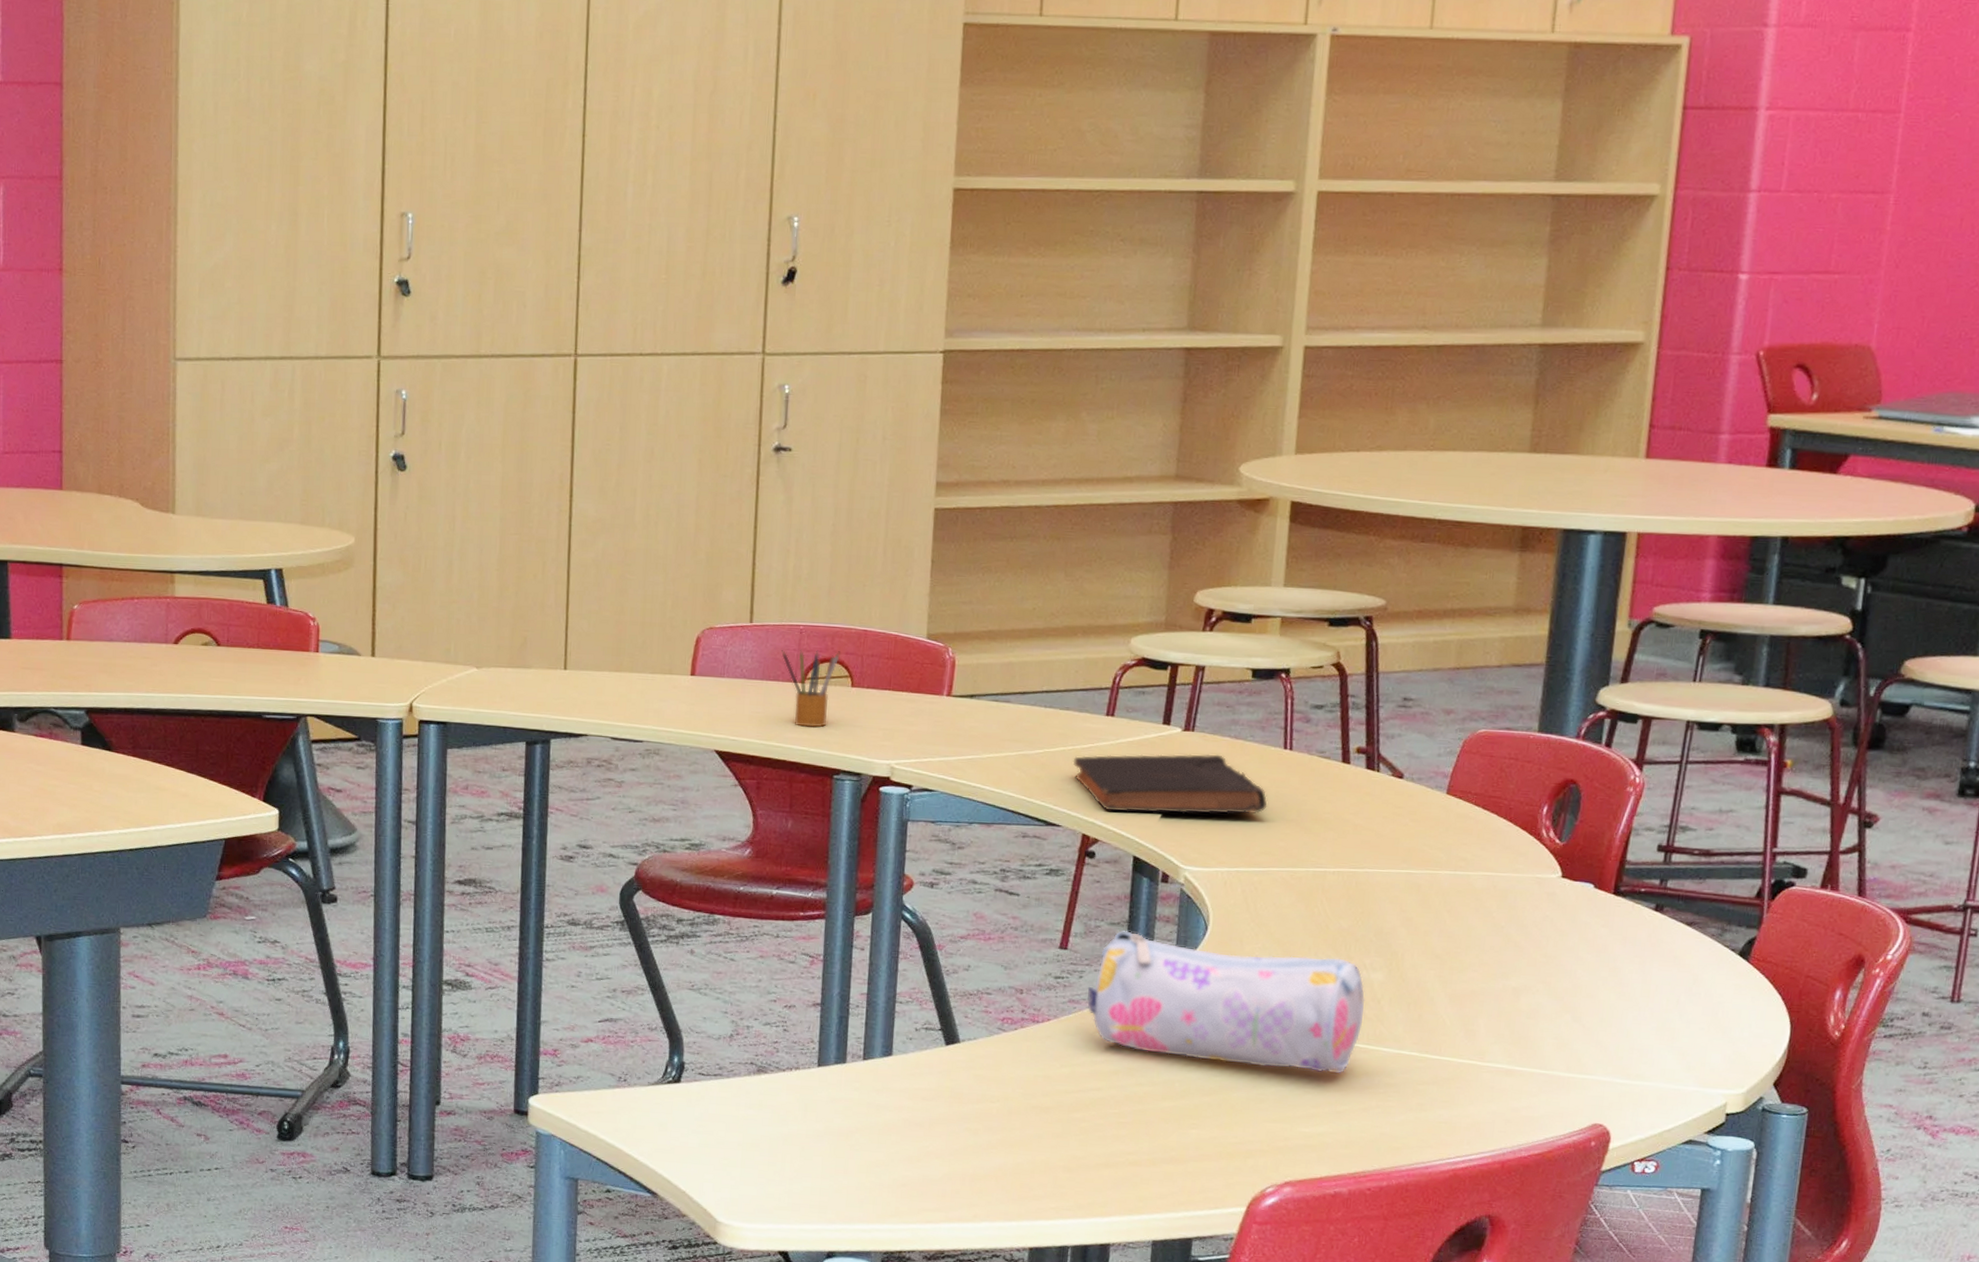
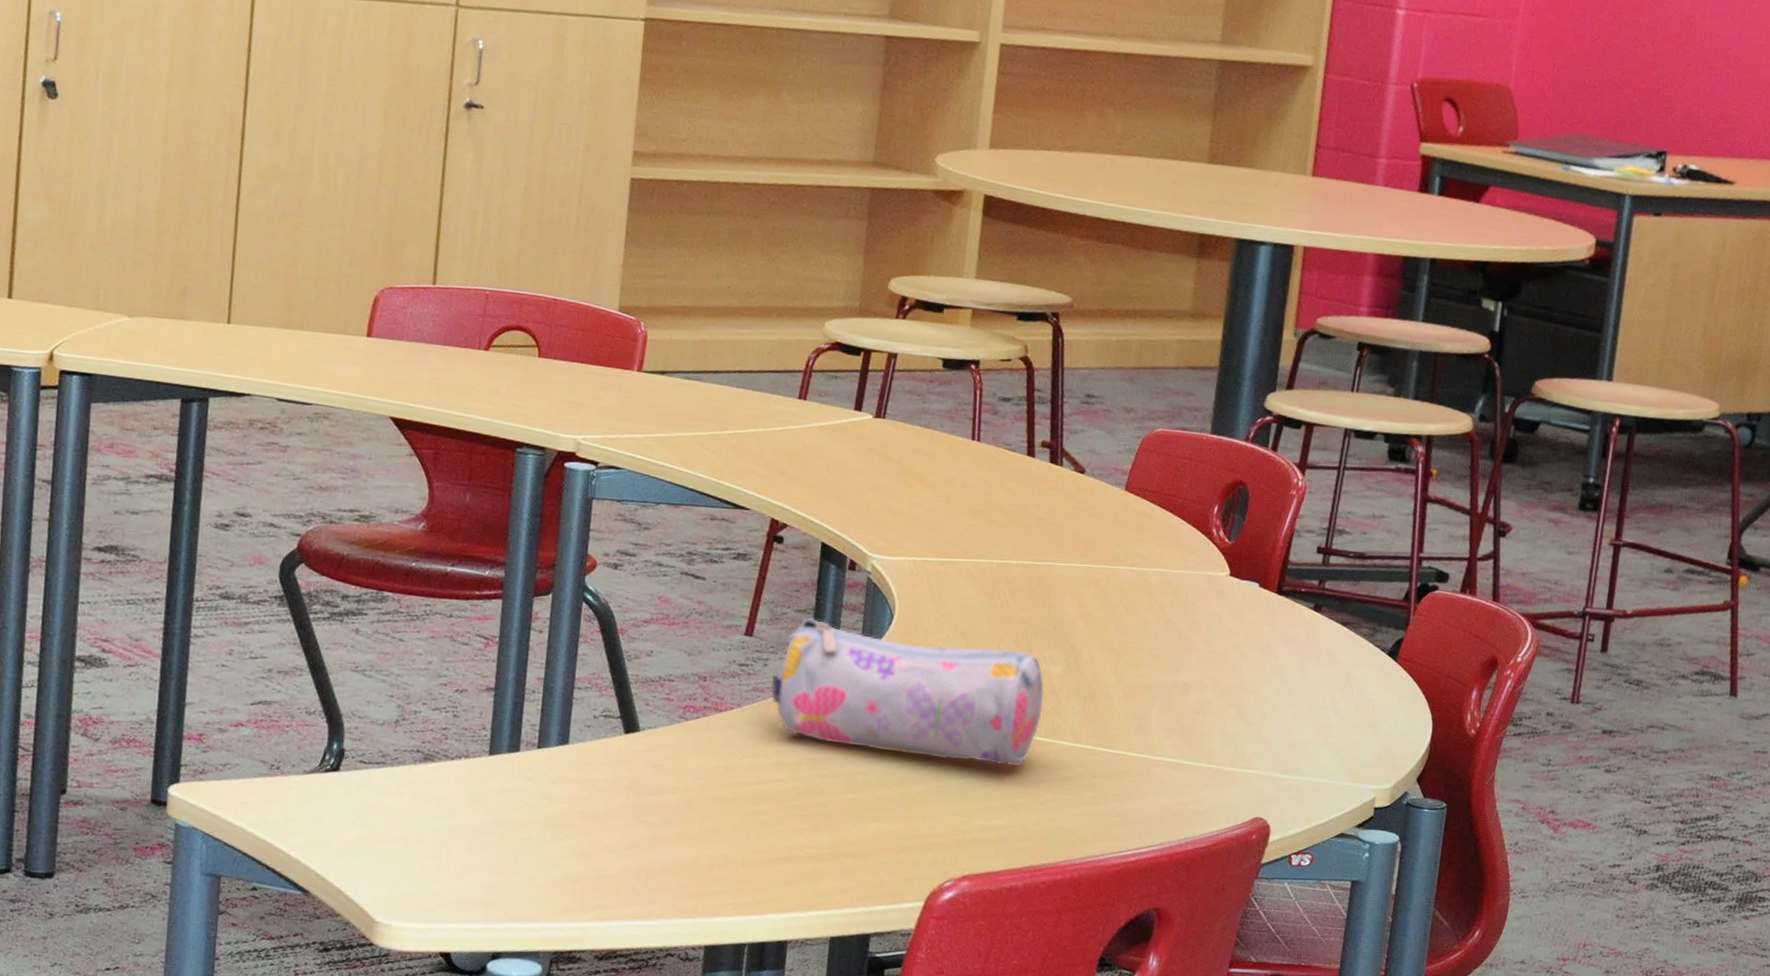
pencil box: present [781,649,840,728] -> none [465,315,528,398]
book: present [1073,754,1268,815] -> none [764,438,955,505]

